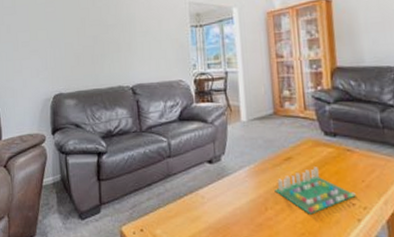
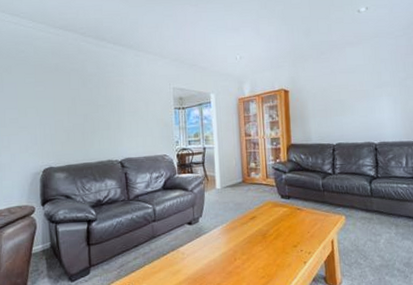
board game: present [275,167,356,215] -> none [242,223,303,261]

